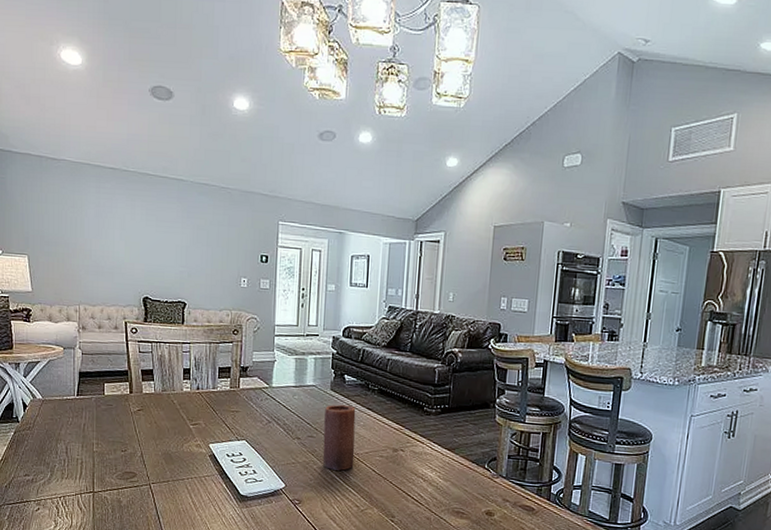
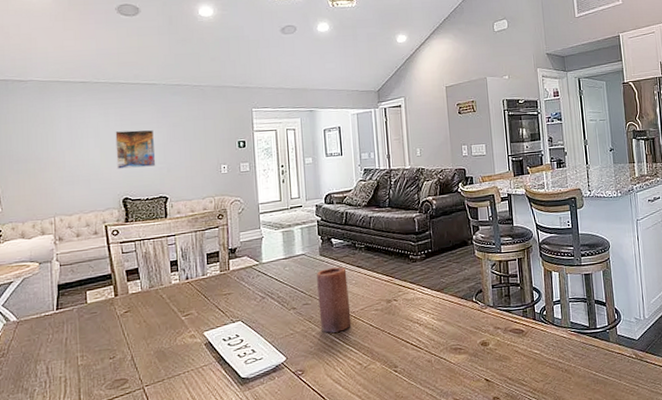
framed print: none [139,226,178,269] -> present [115,129,156,169]

